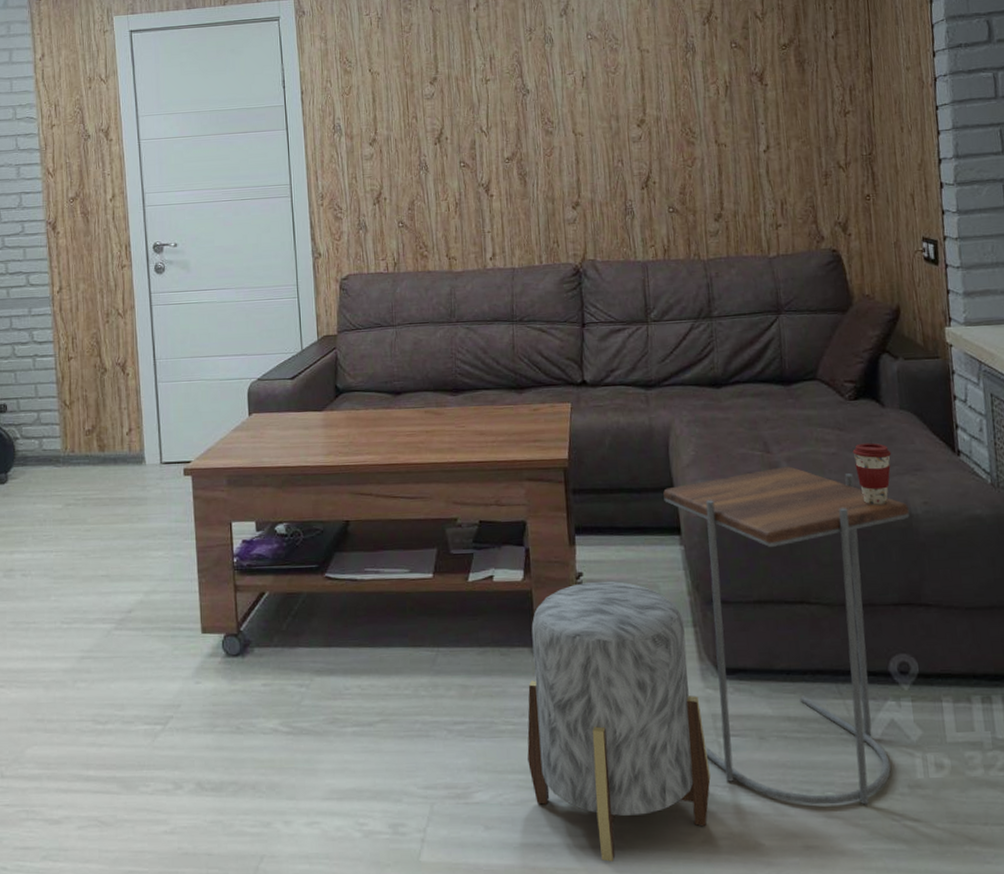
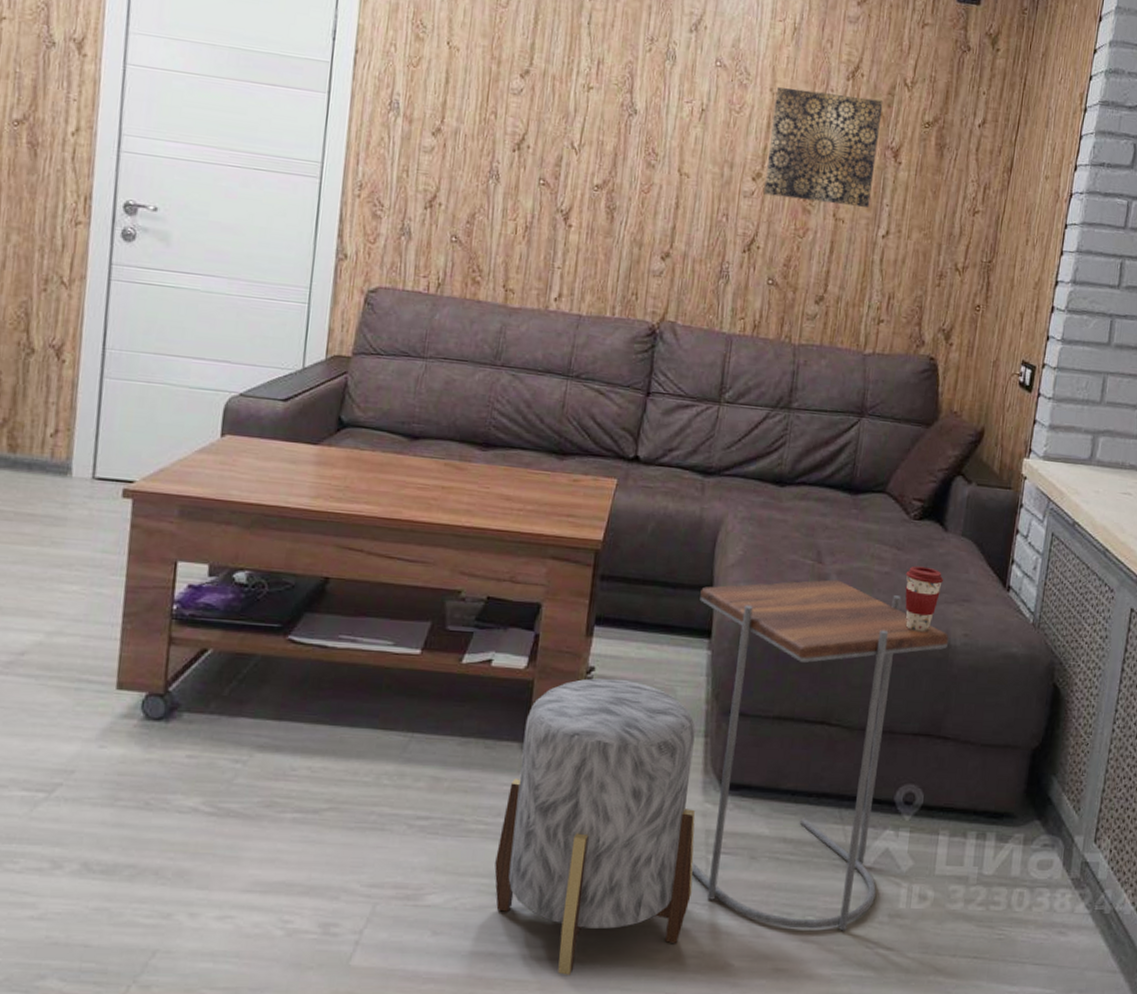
wall art: none [643,35,746,137] -> present [763,87,883,208]

